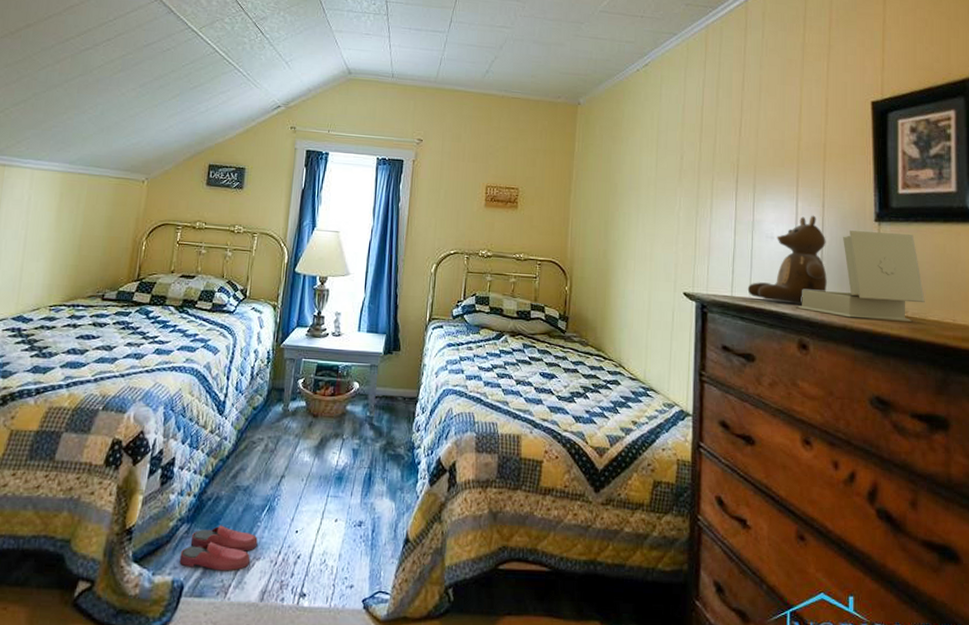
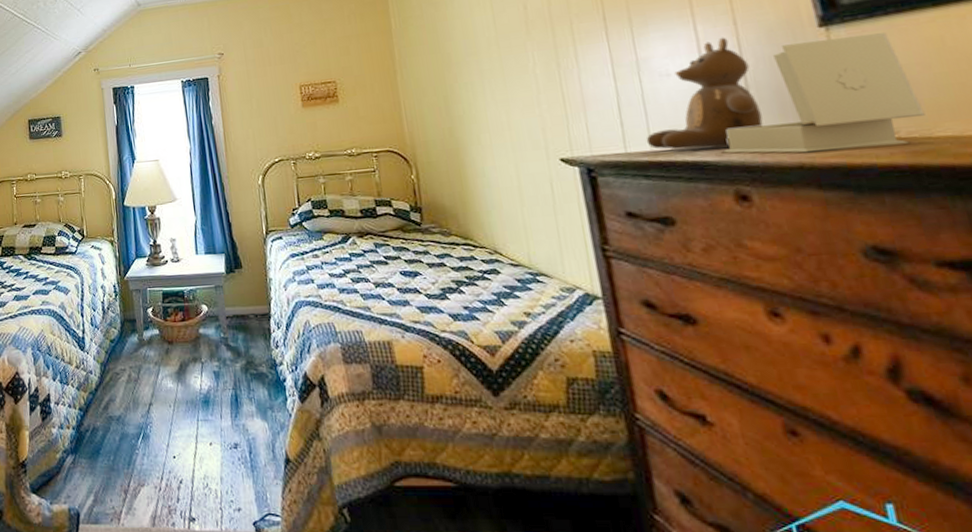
slippers: present [179,525,258,571] -> none [70,454,140,498]

